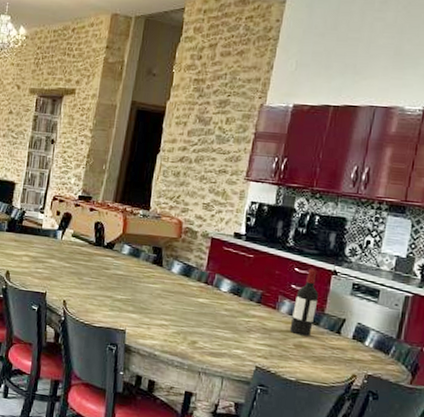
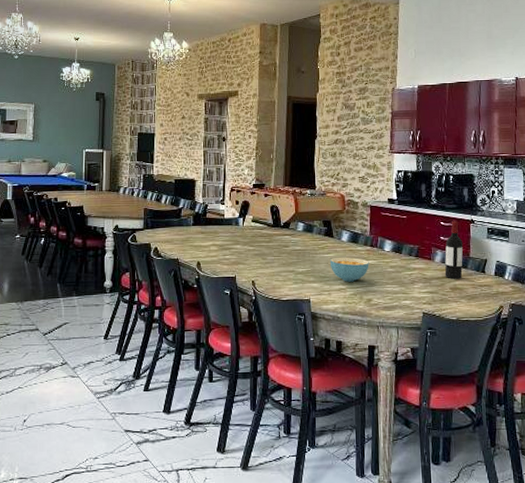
cereal bowl: none [154,289,201,319] -> present [329,257,369,282]

